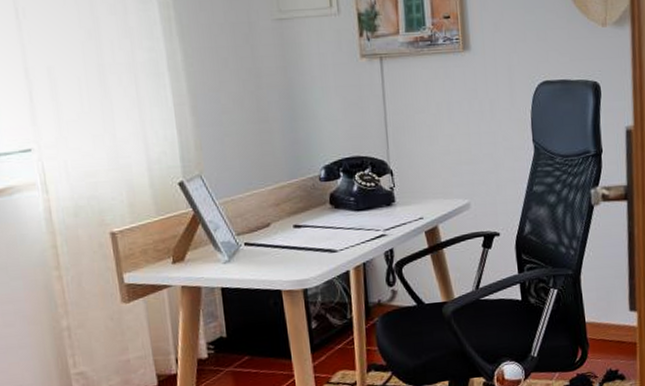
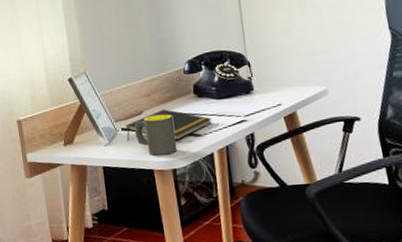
notepad: none [250,221,350,257] -> present [126,109,212,141]
mug: none [260,227,309,274] -> present [135,114,177,156]

